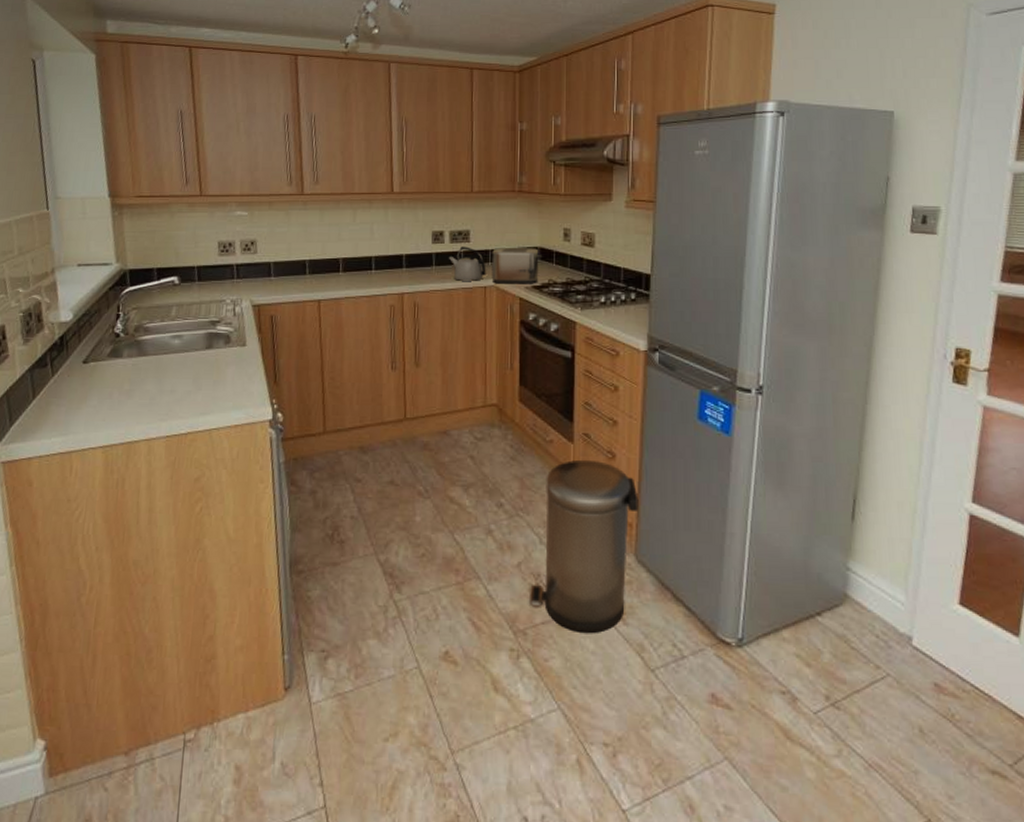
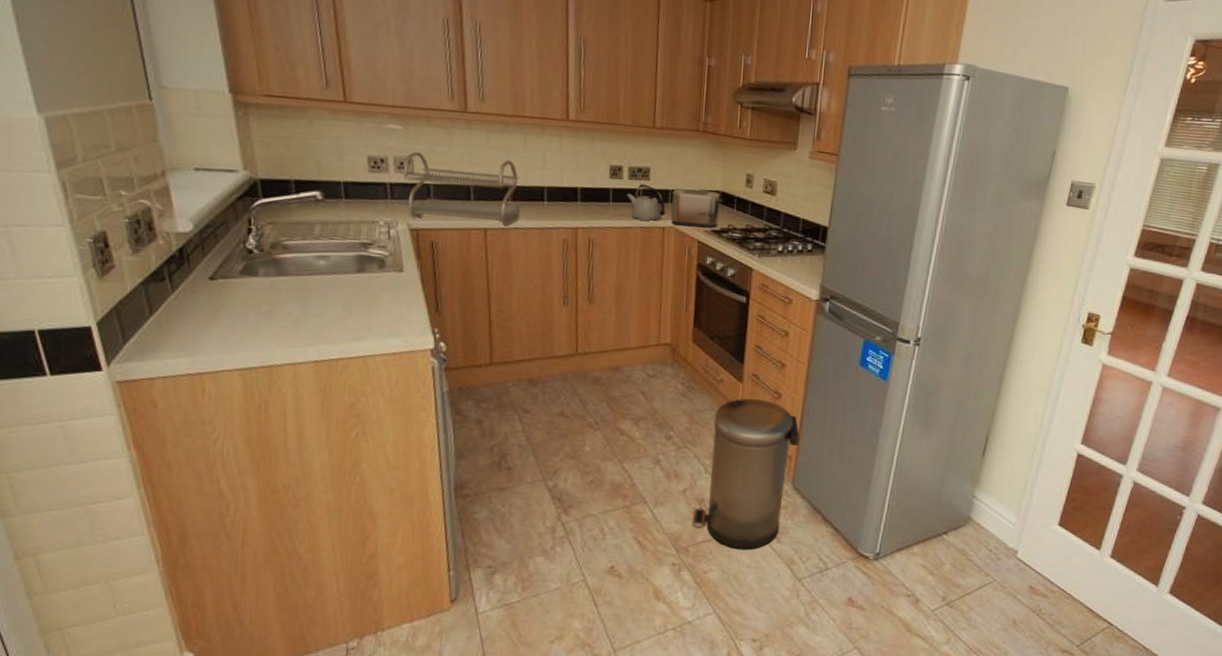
dish rack: none [246,233,351,295] -> present [401,151,521,225]

